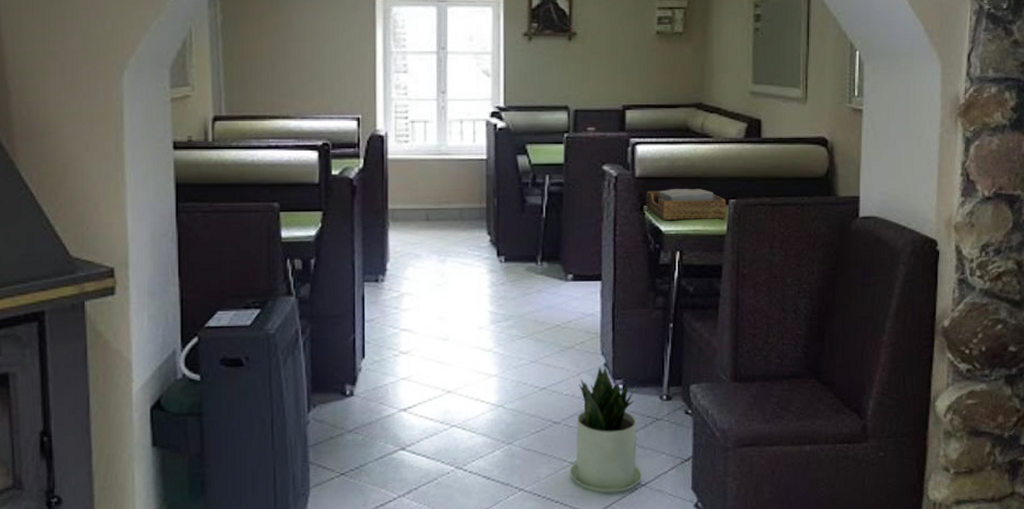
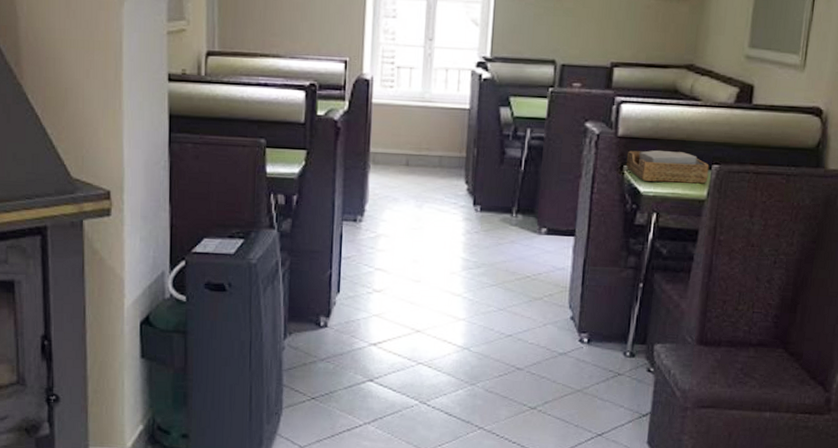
planter: present [570,367,643,494] -> none [528,320,601,440]

